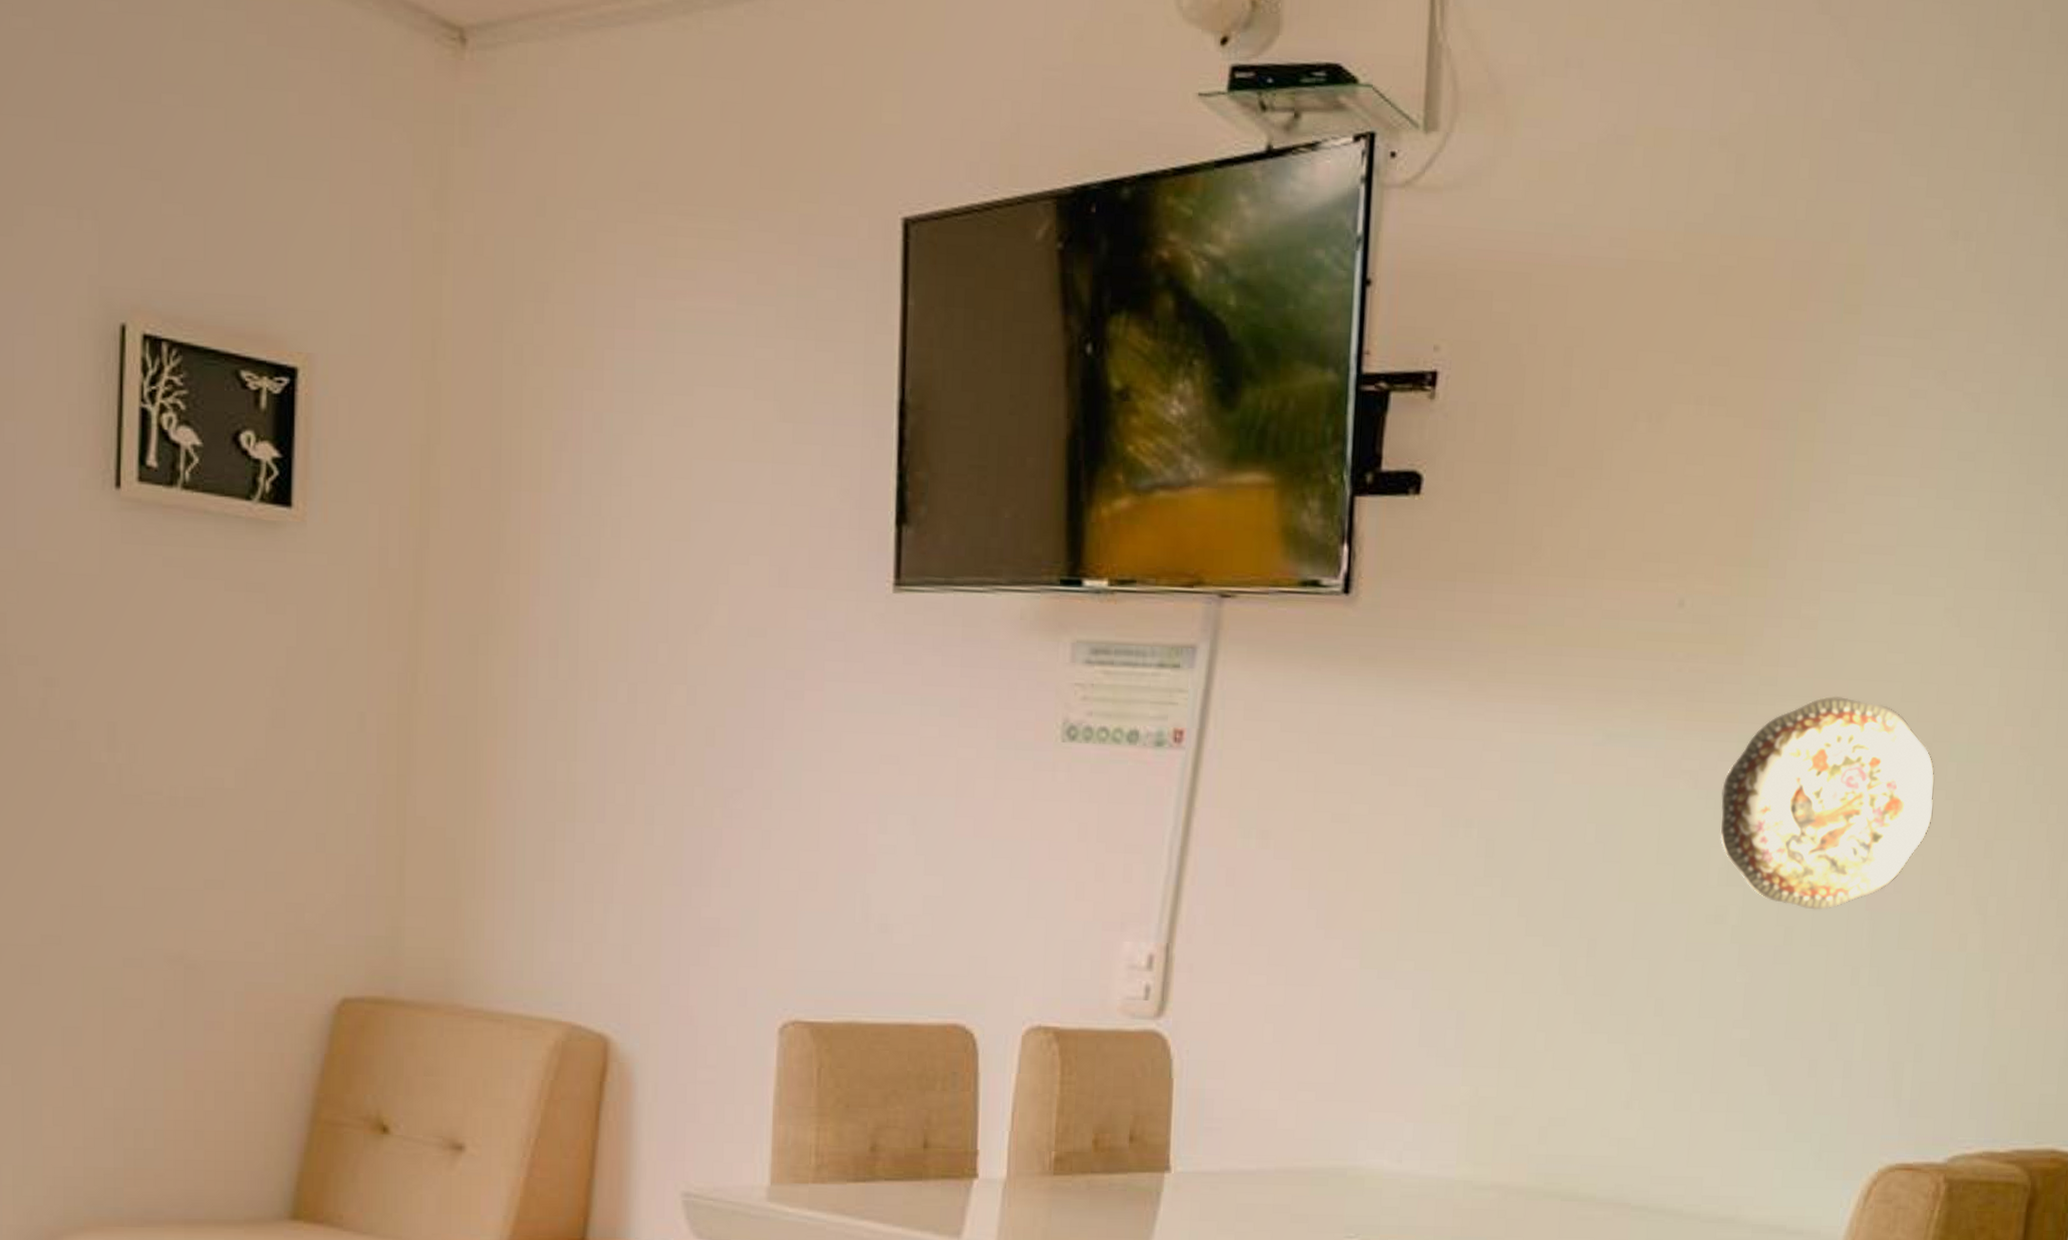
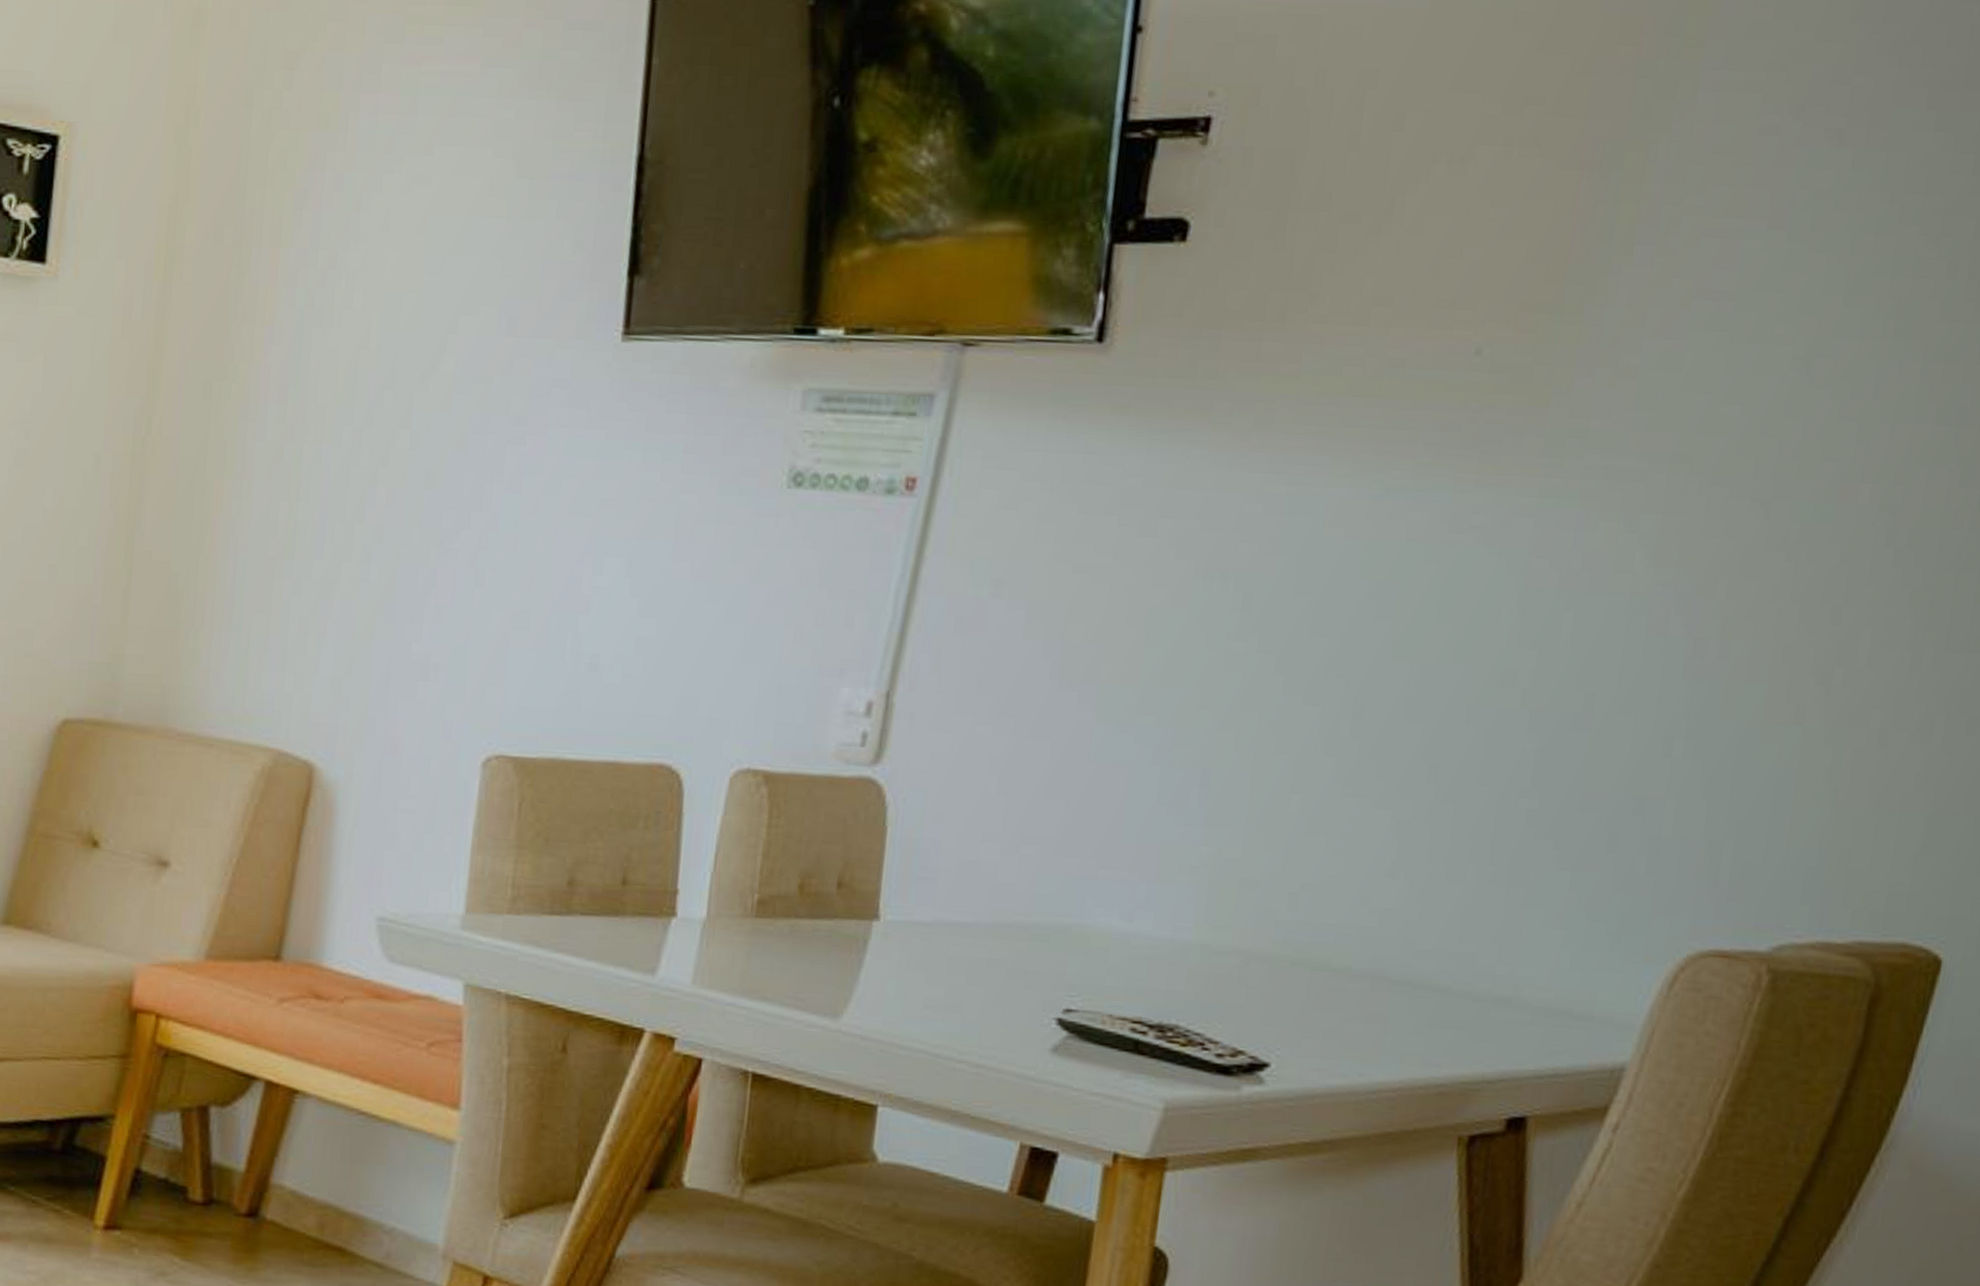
decorative plate: present [1720,695,1935,910] -> none [1513,449,1774,676]

